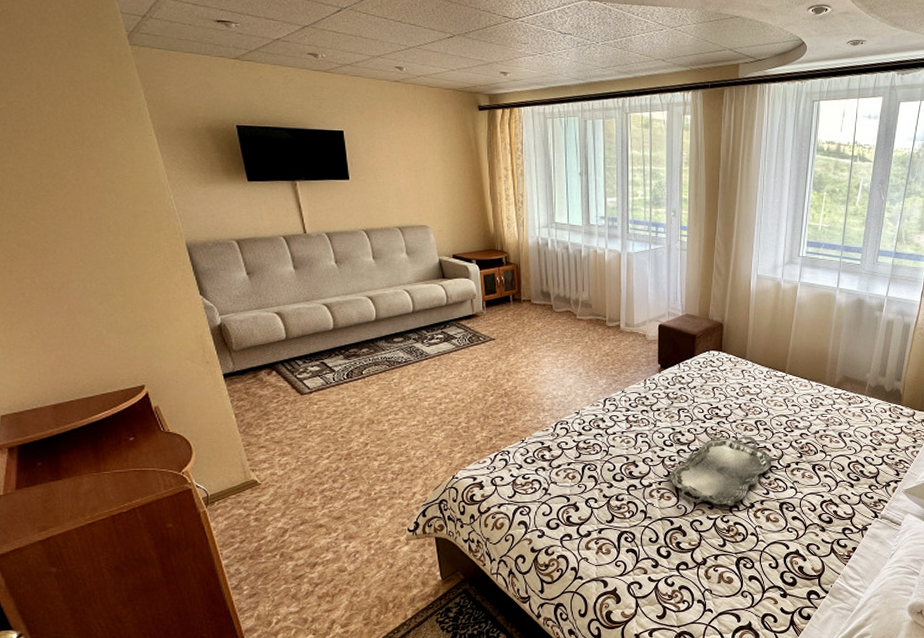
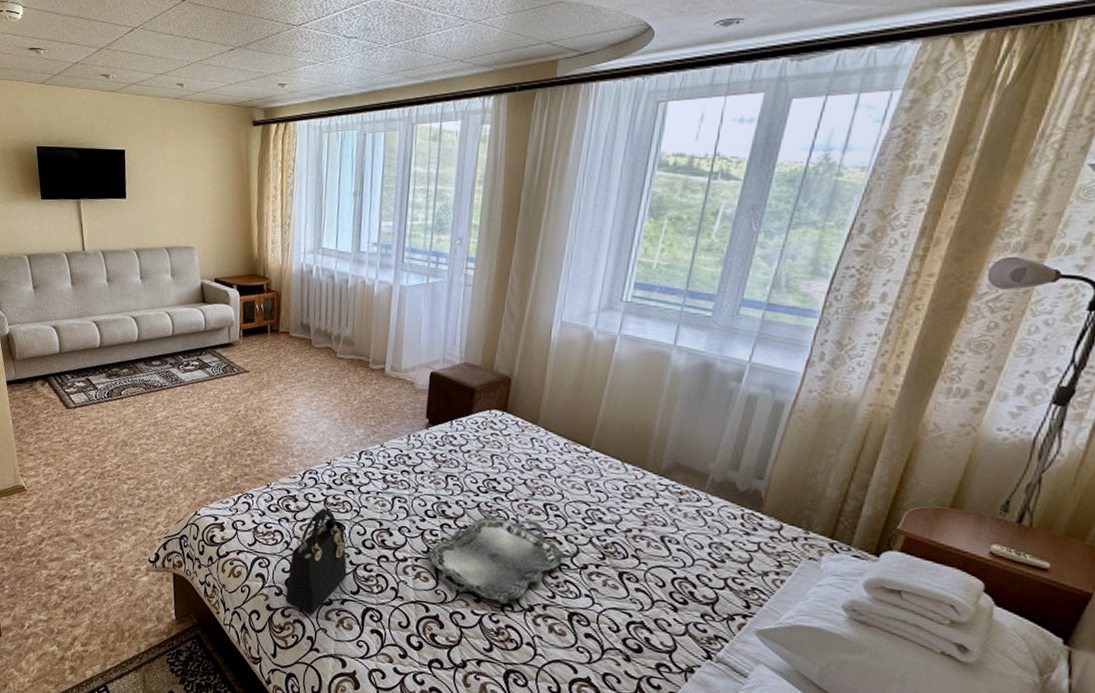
handbag: none [548,453,602,548] -> present [285,508,347,615]

